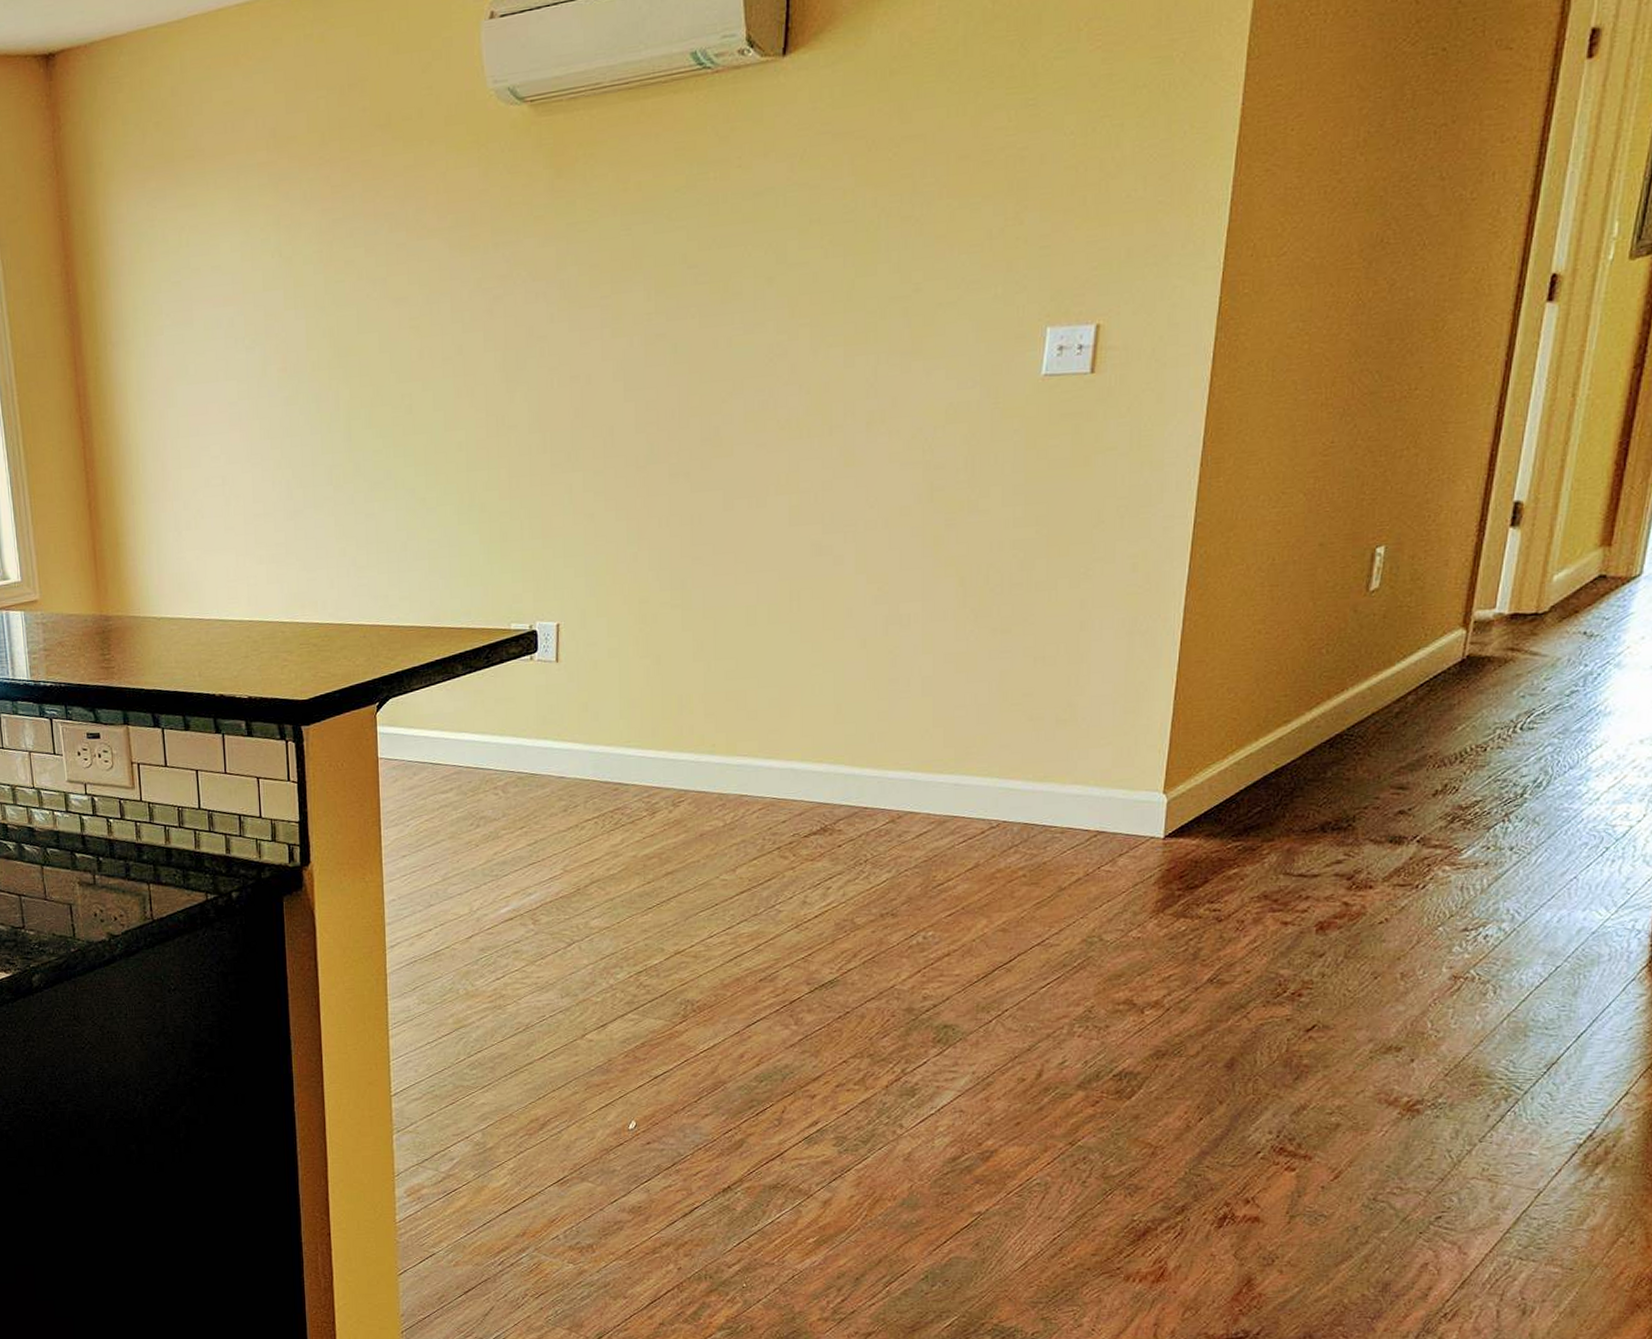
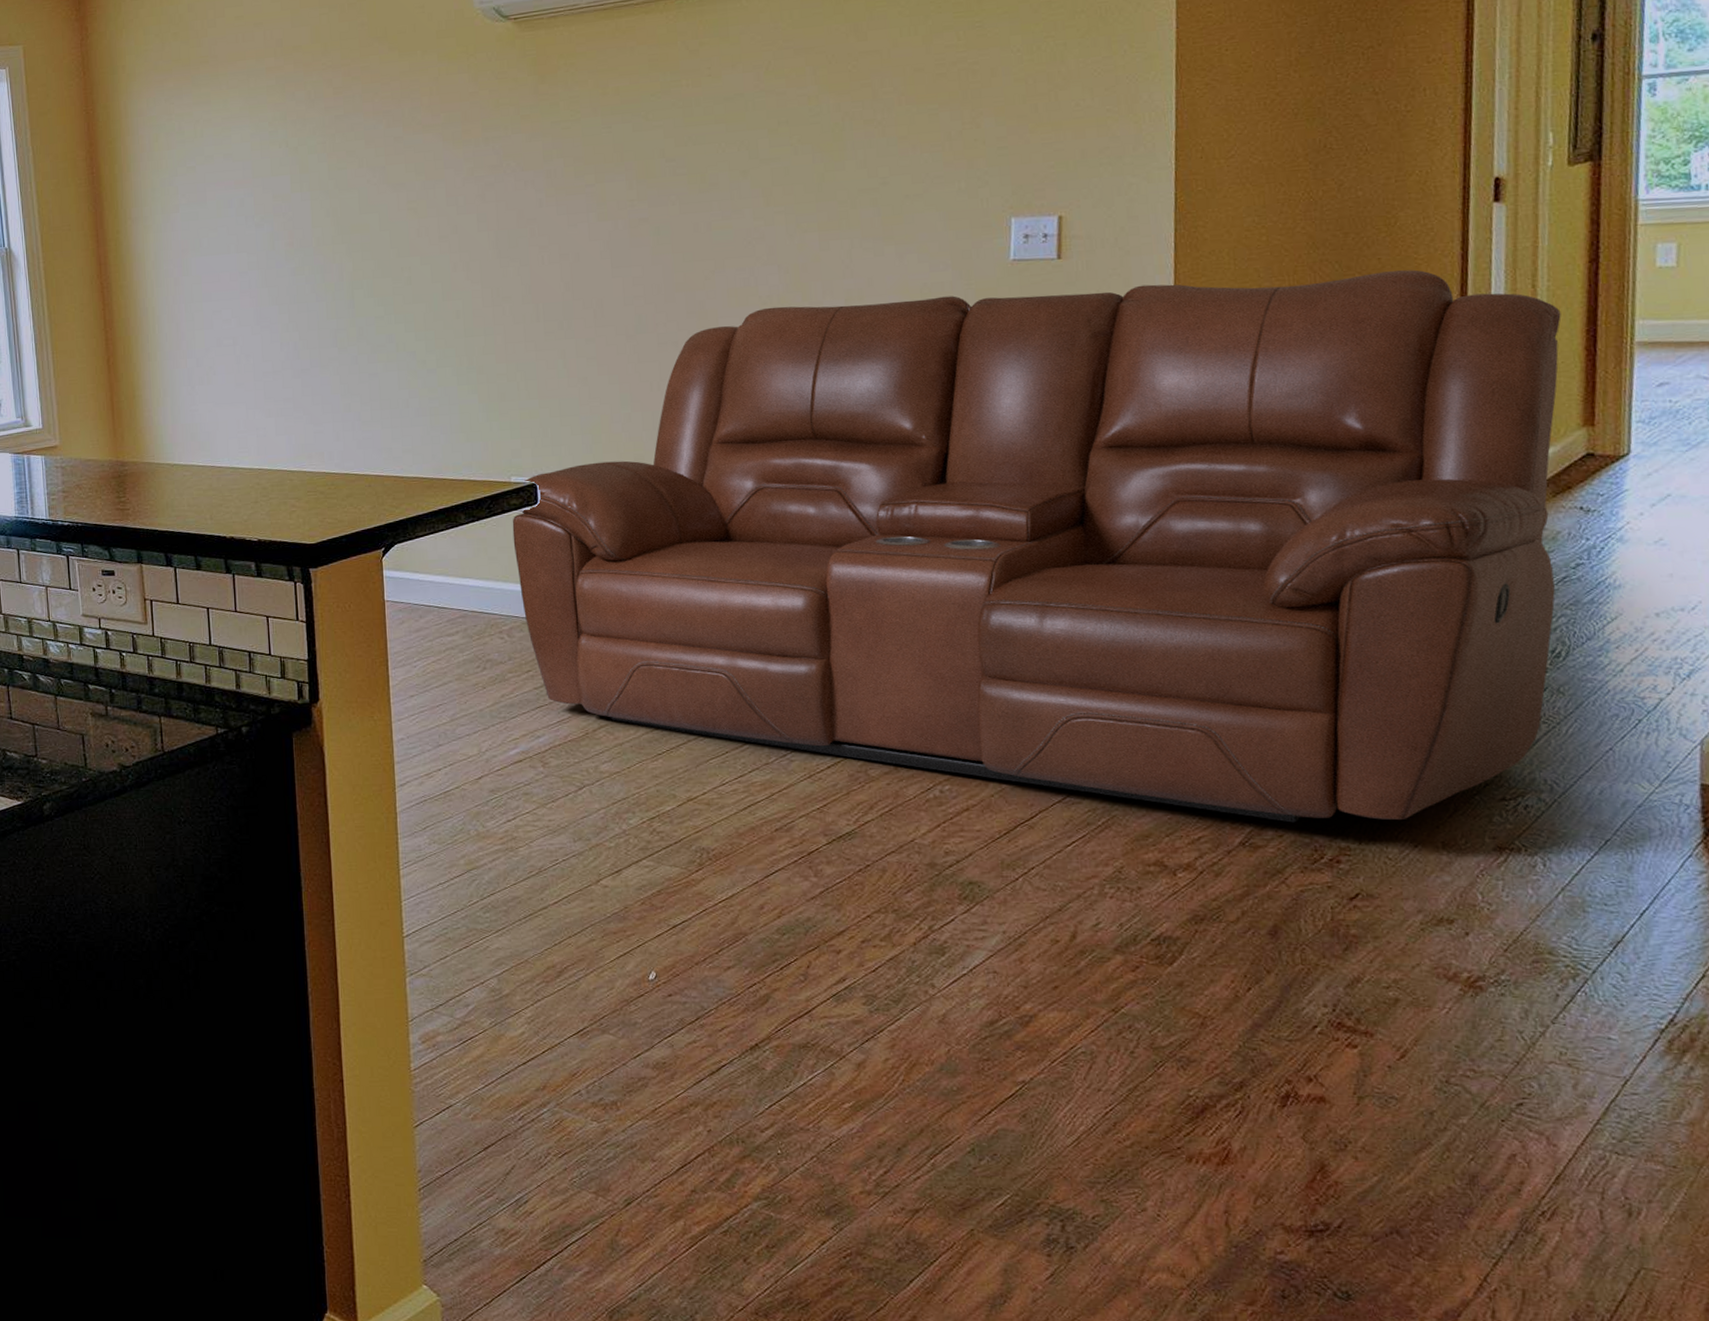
sofa: none [510,379,1597,959] -> present [512,269,1561,823]

